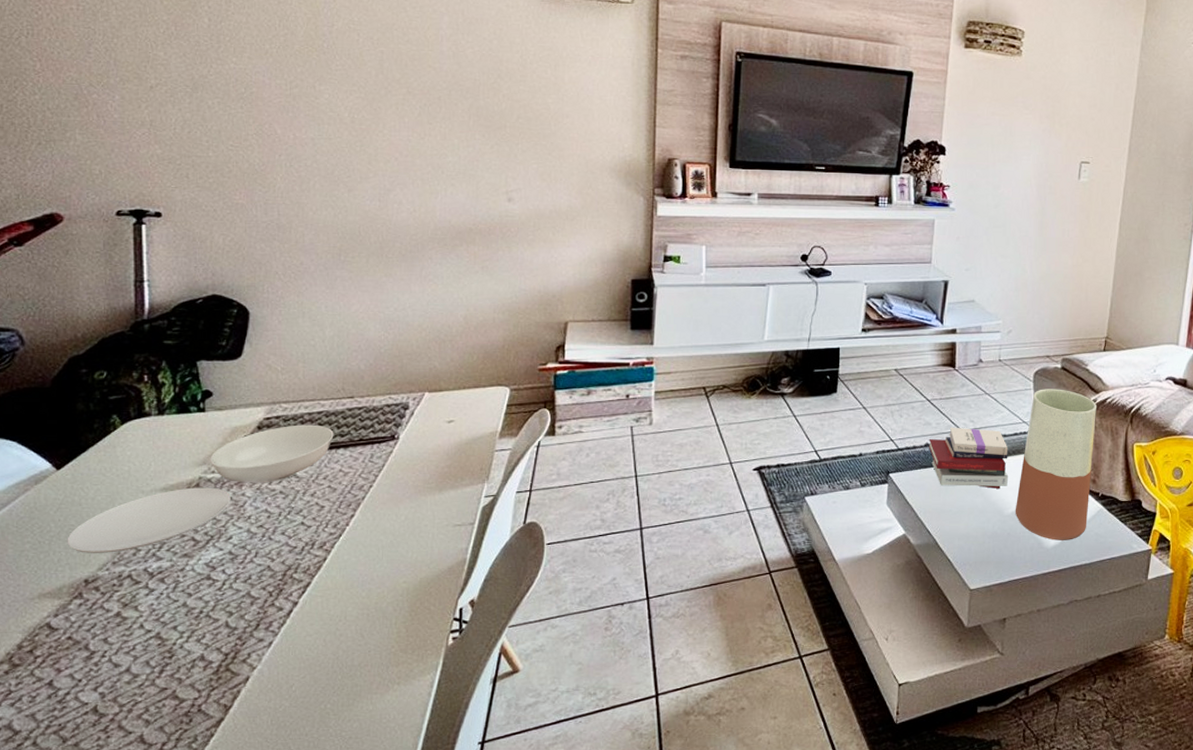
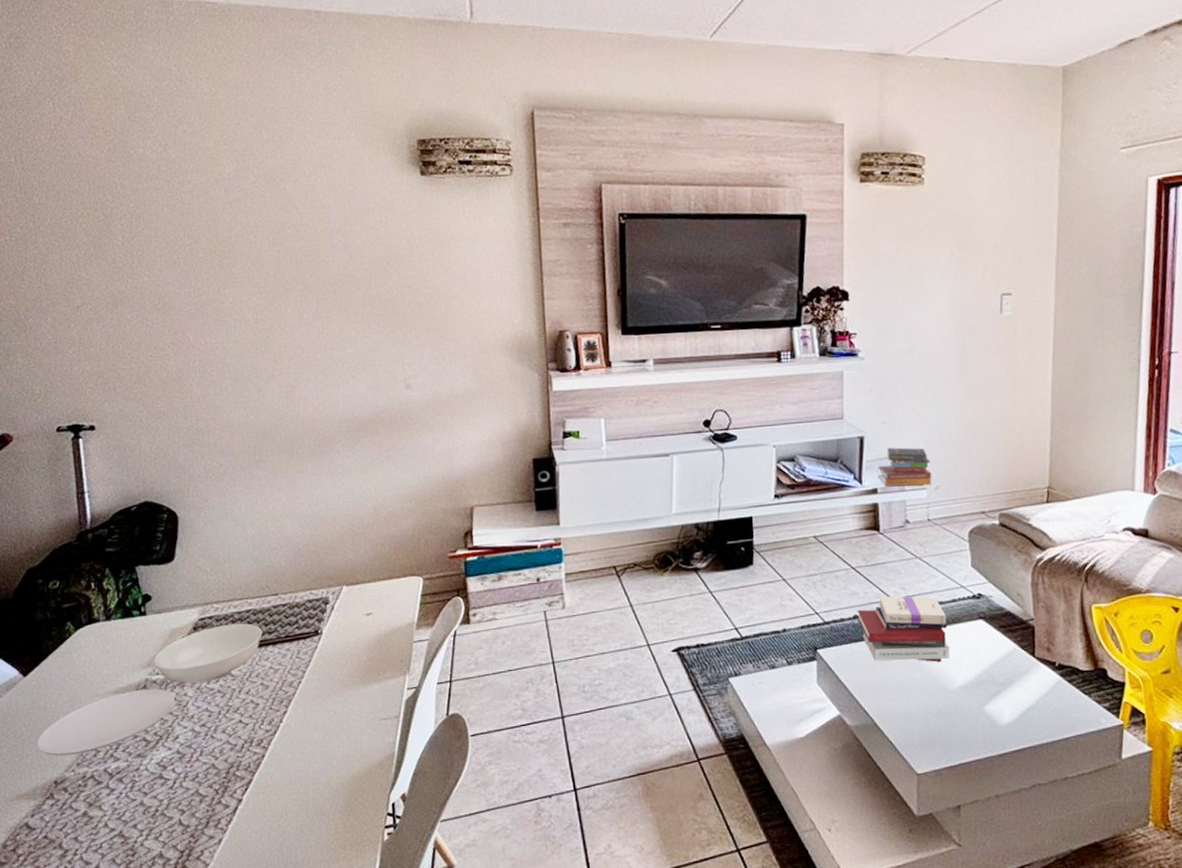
books: none [957,293,1006,330] -> present [877,447,932,487]
vase: present [1015,389,1096,540] -> none [960,548,1045,717]

